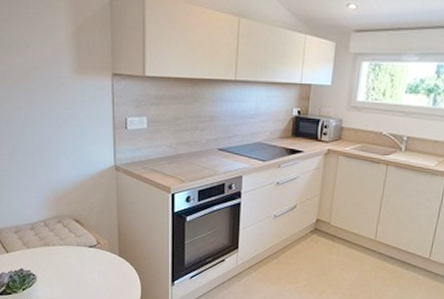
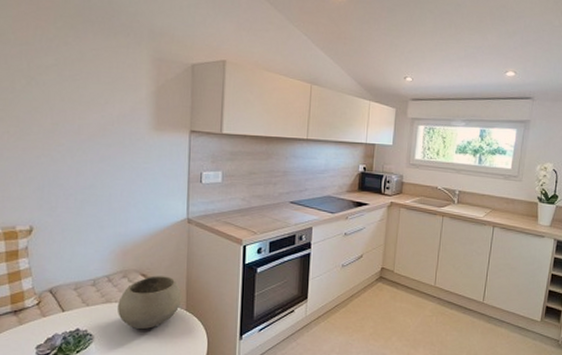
bowl: none [55,221,114,271] -> present [118,276,181,329]

